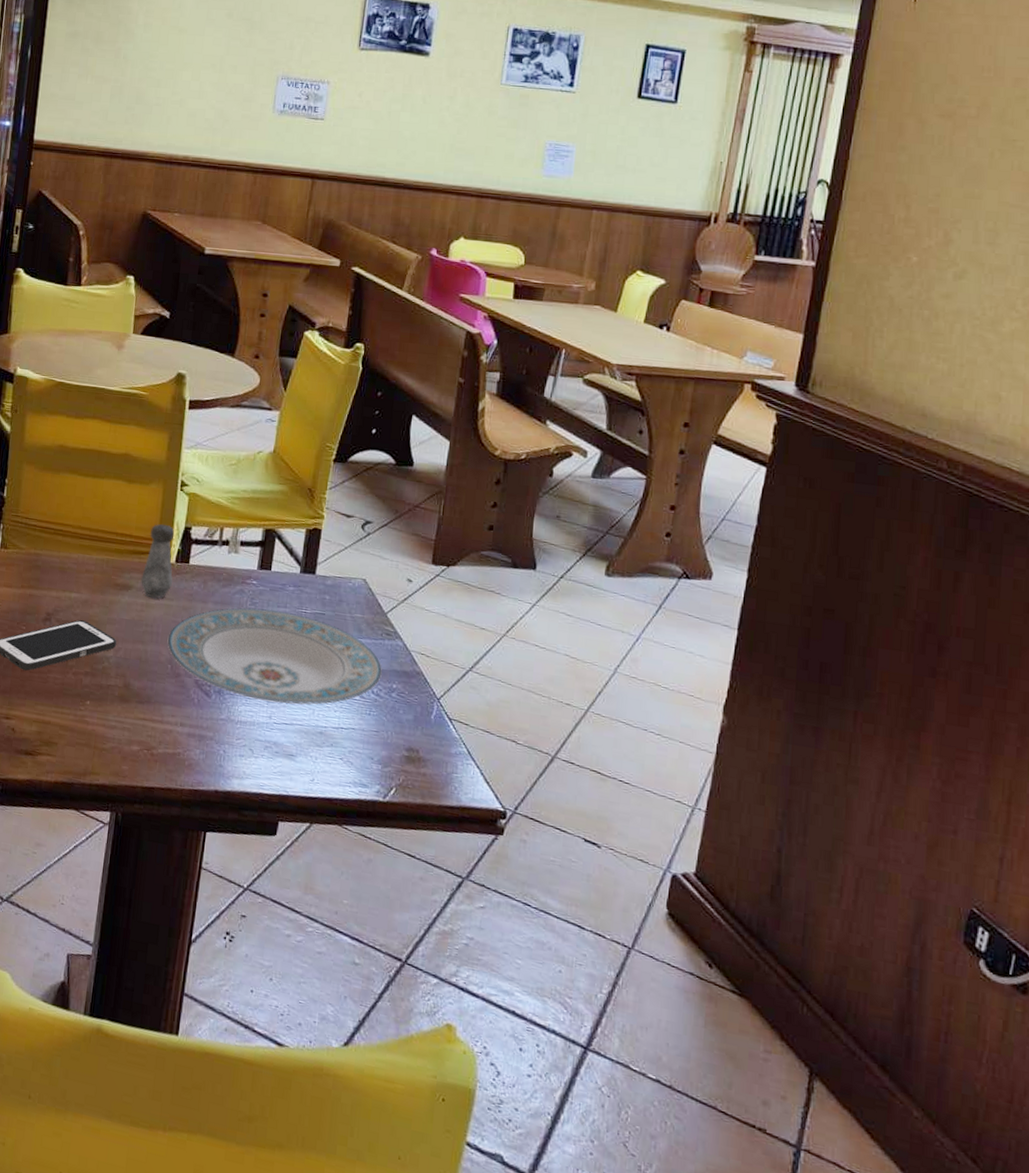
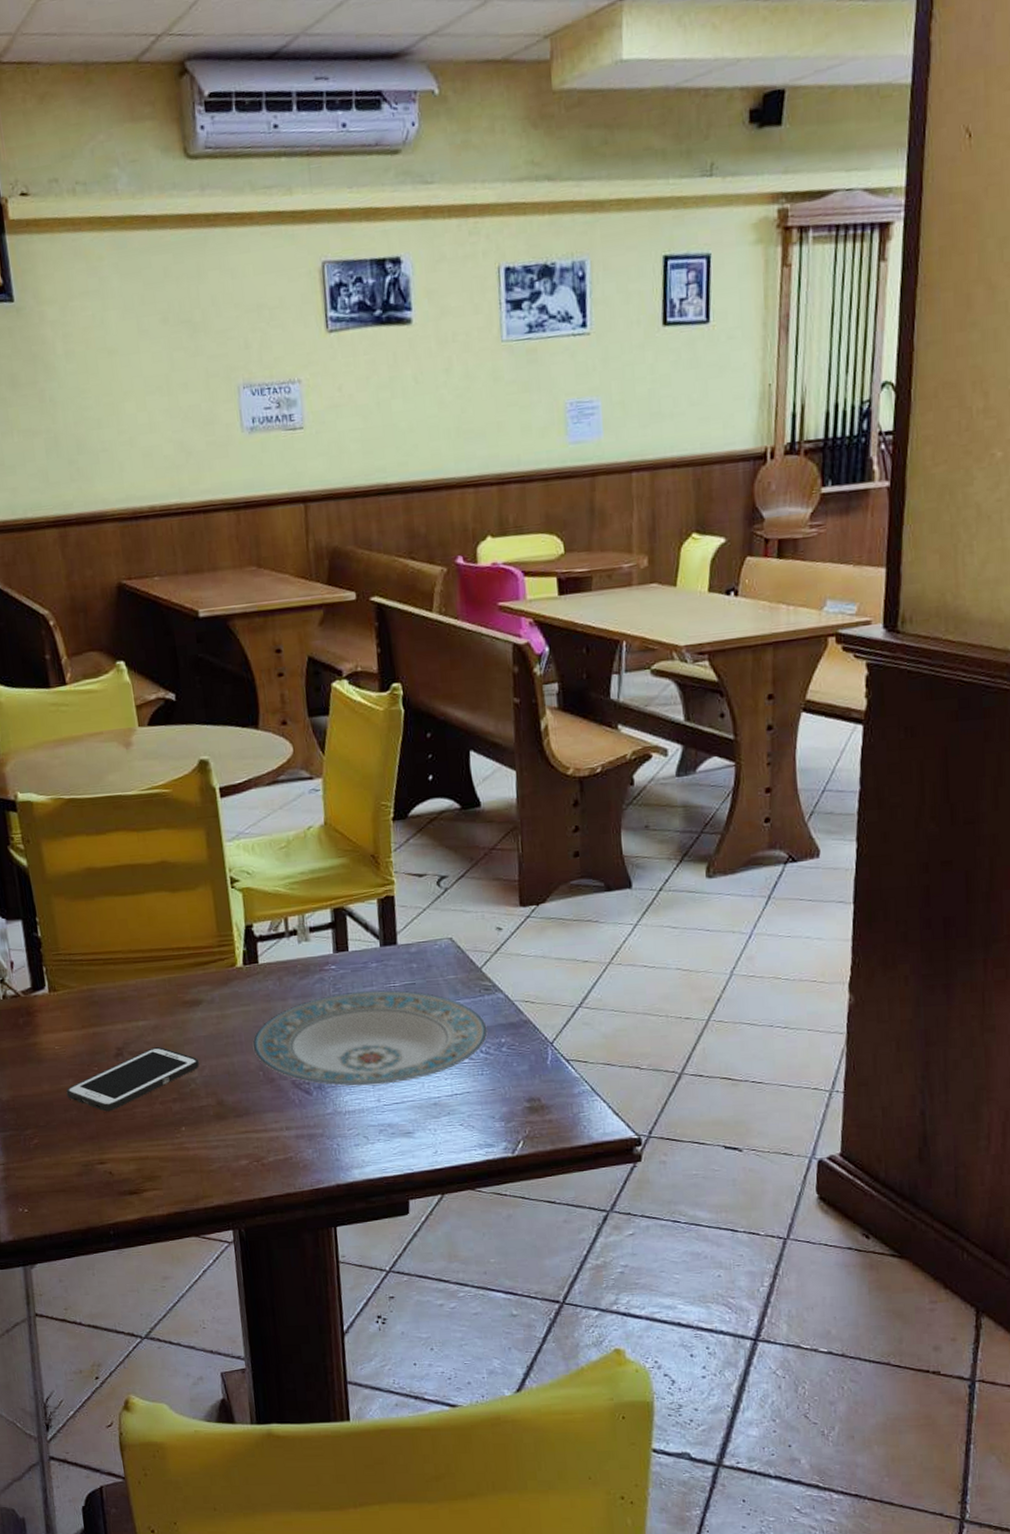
salt shaker: present [140,524,175,599] -> none [208,927,245,1008]

